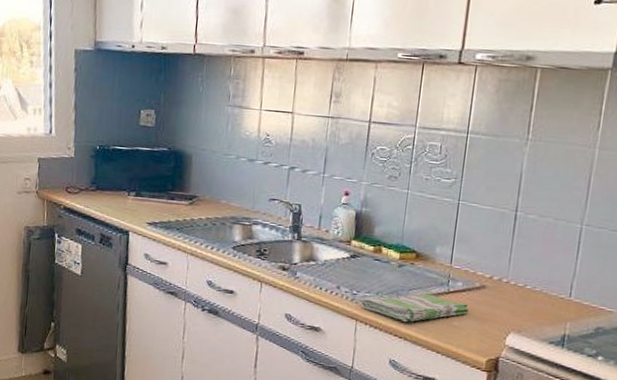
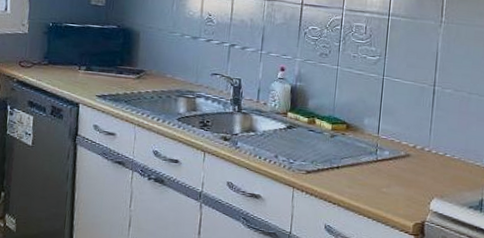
dish towel: present [360,293,469,322] -> none [297,162,396,189]

